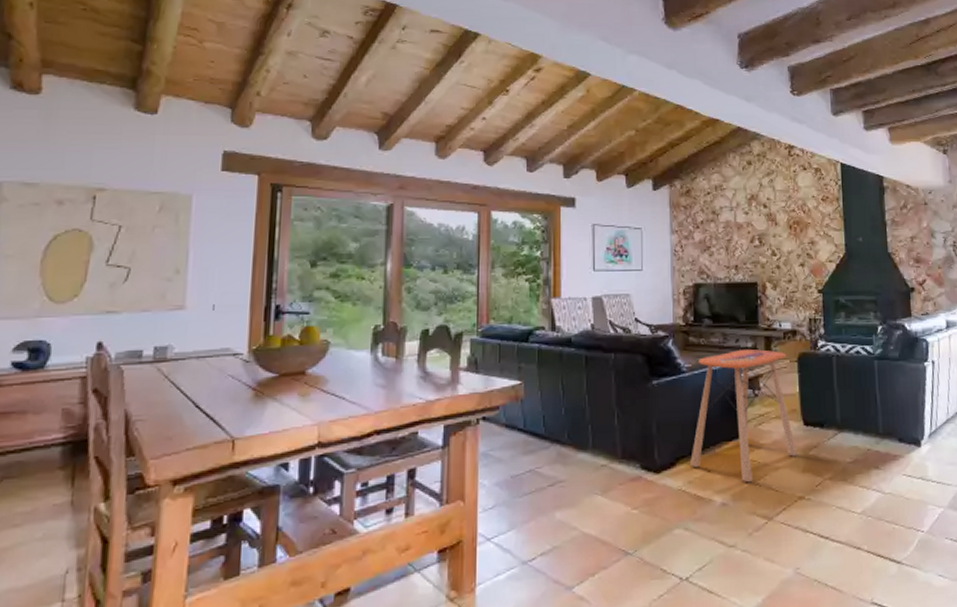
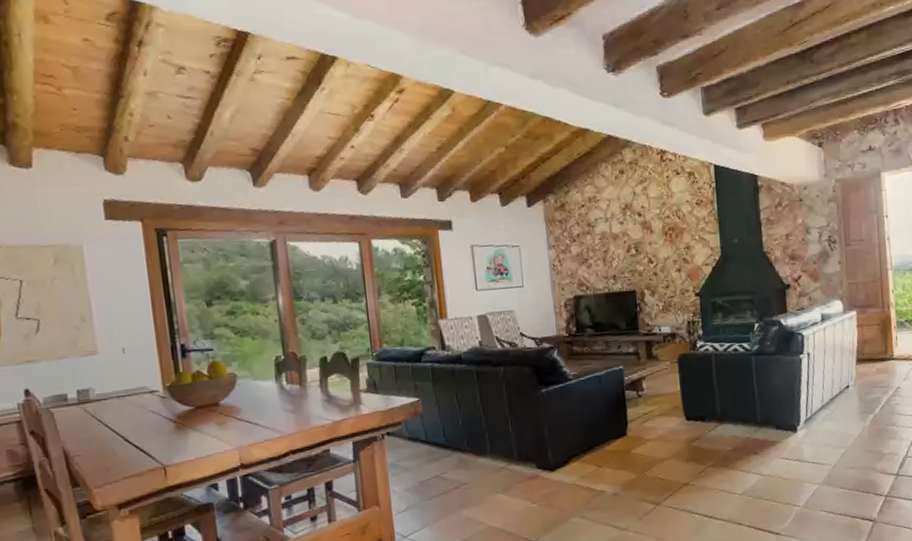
side table: present [690,349,798,483] -> none [582,353,682,474]

